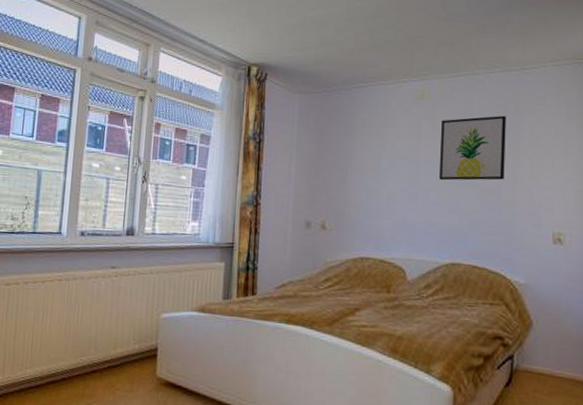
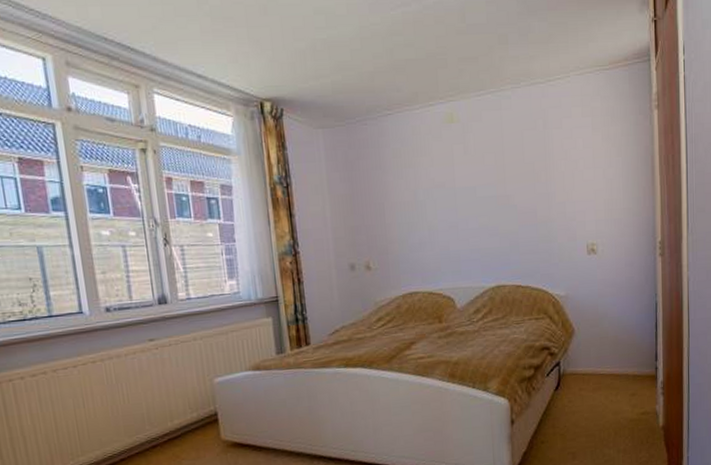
wall art: present [439,115,506,181] -> none [473,132,539,206]

